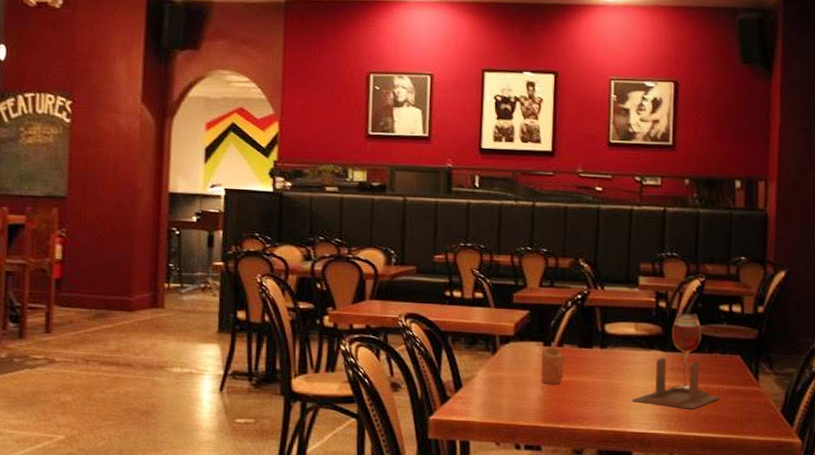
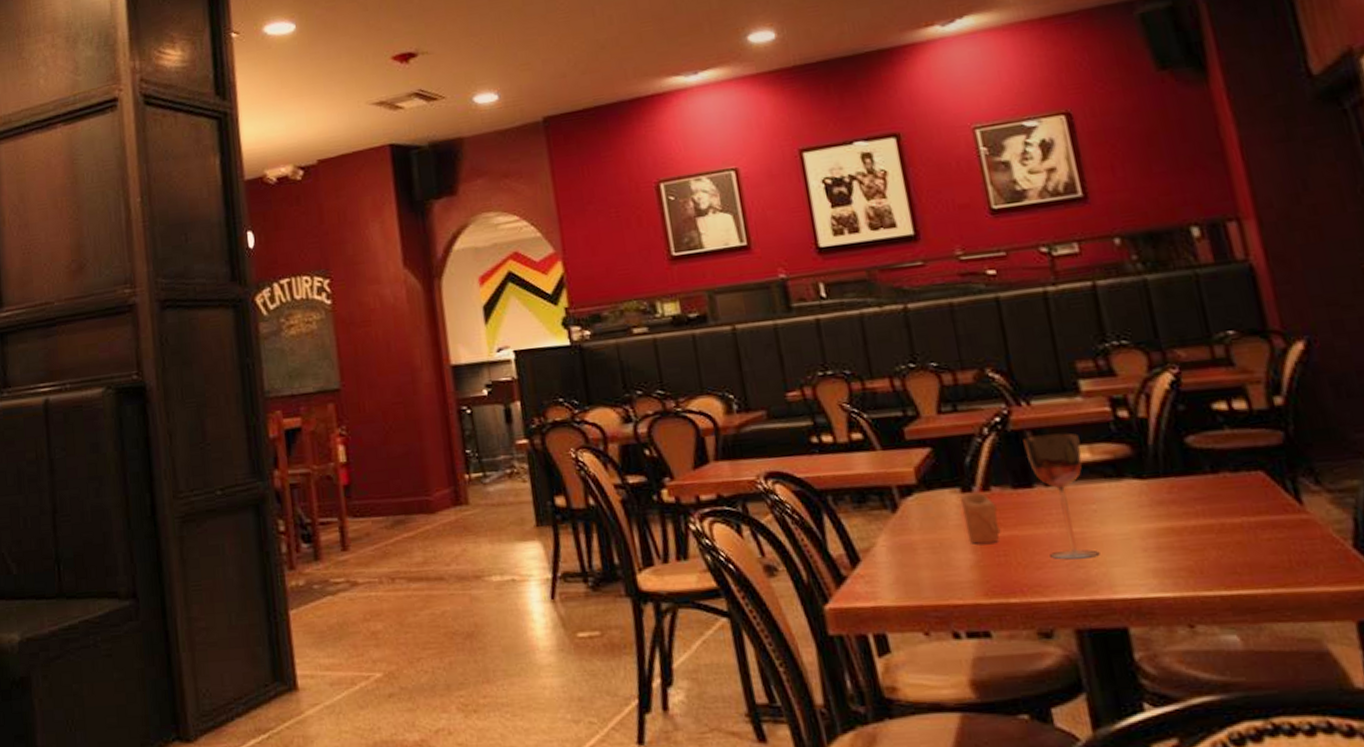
wineglass: none [593,312,631,402] -> present [1023,433,1100,560]
napkin holder: present [632,358,720,409] -> none [1110,487,1247,558]
wineglass: present [671,313,702,390] -> none [1145,420,1196,530]

